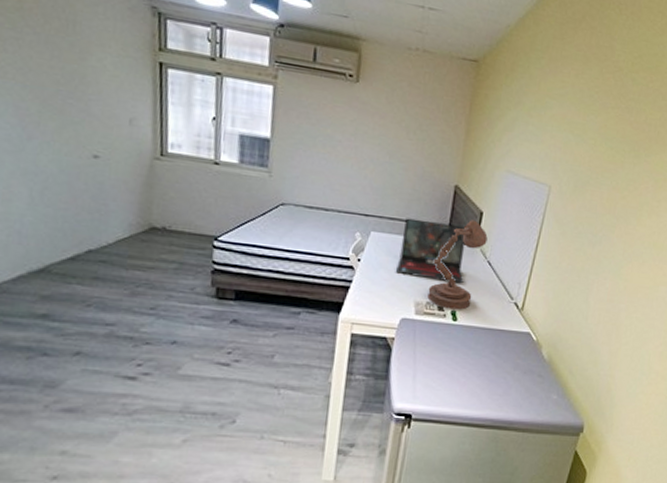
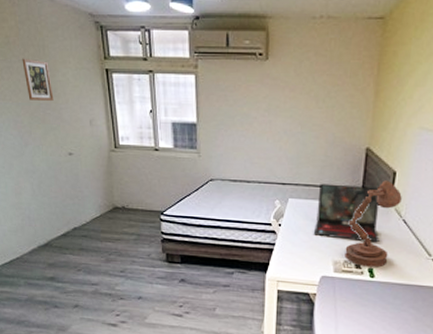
picture frame: none [39,31,81,89] -> present [22,58,54,101]

